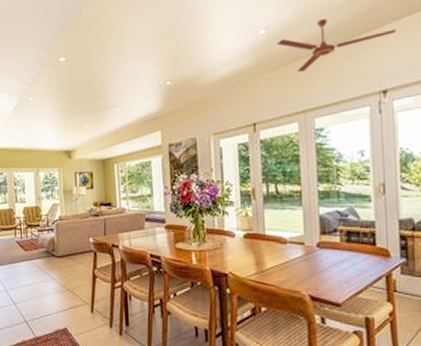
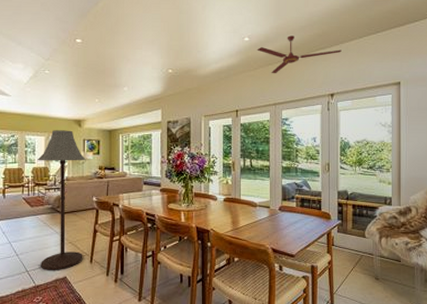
floor lamp: none [27,163,83,321] -> present [37,130,86,270]

